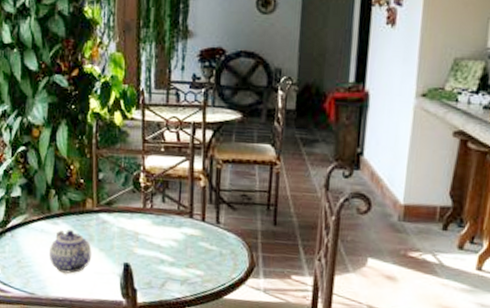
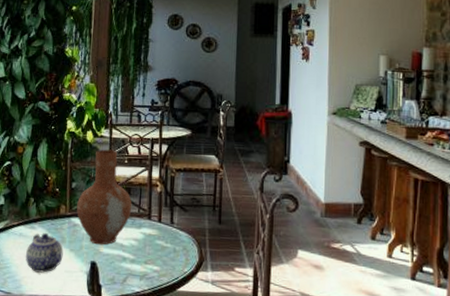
vase: none [105,134,171,246] -> present [77,149,132,245]

